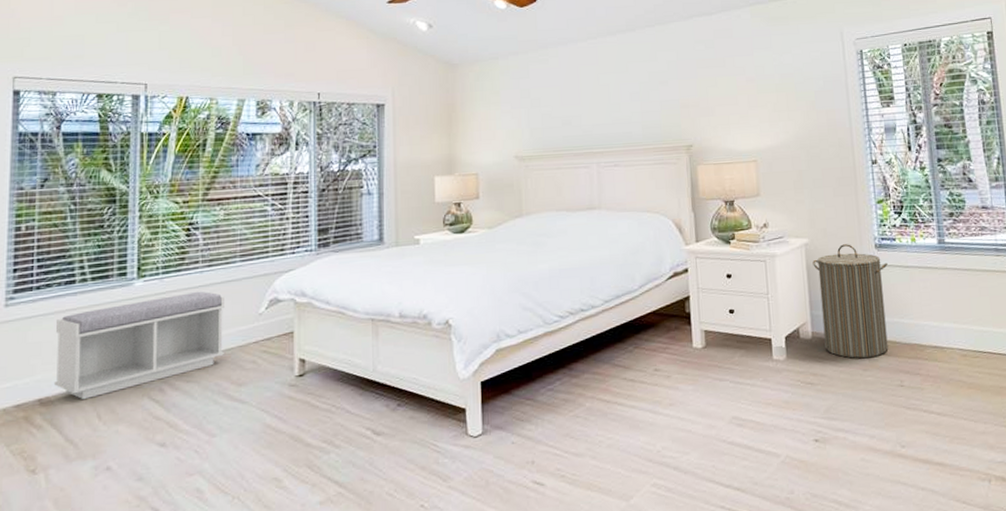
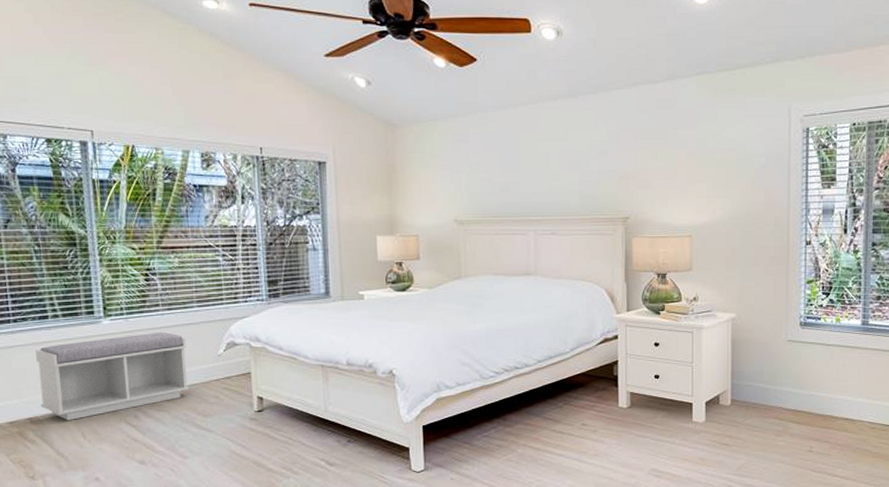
laundry hamper: present [812,244,889,359] -> none [738,320,810,426]

